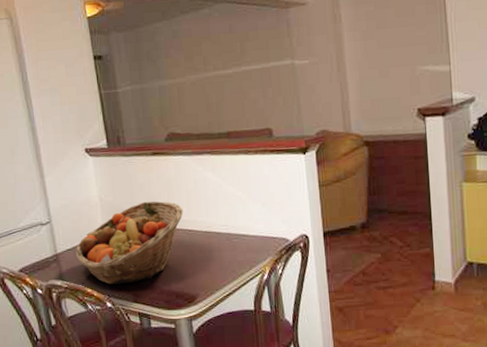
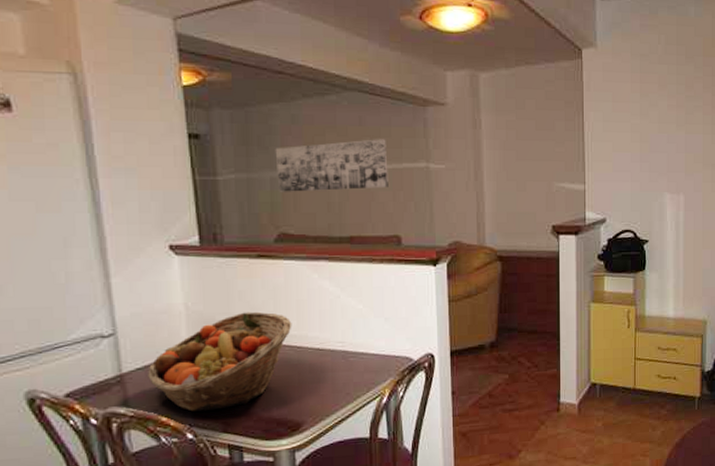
wall art: none [161,42,258,98] -> present [275,139,388,192]

